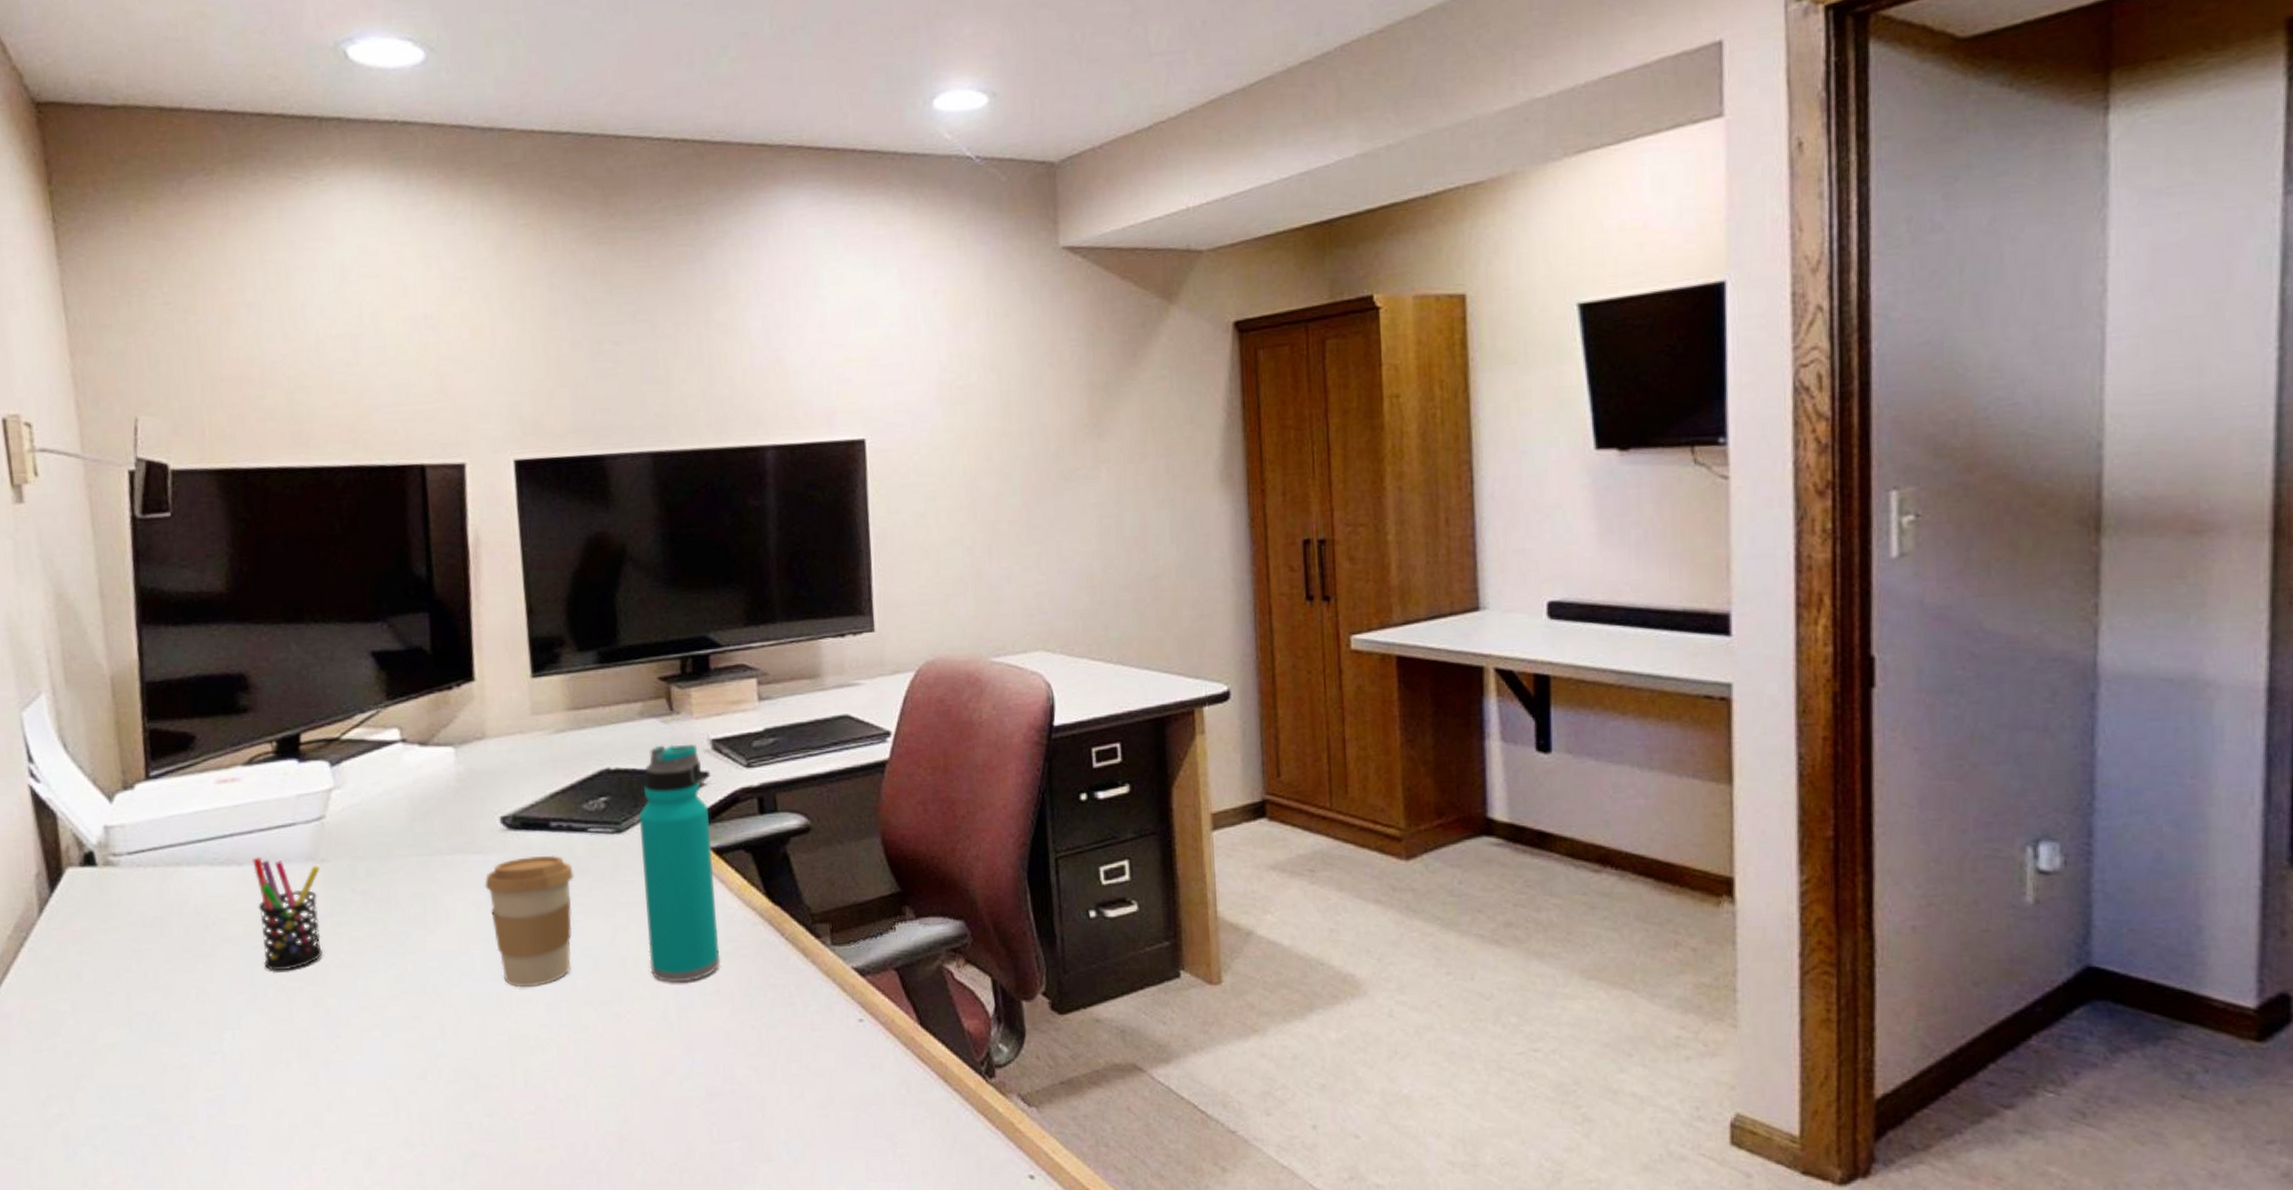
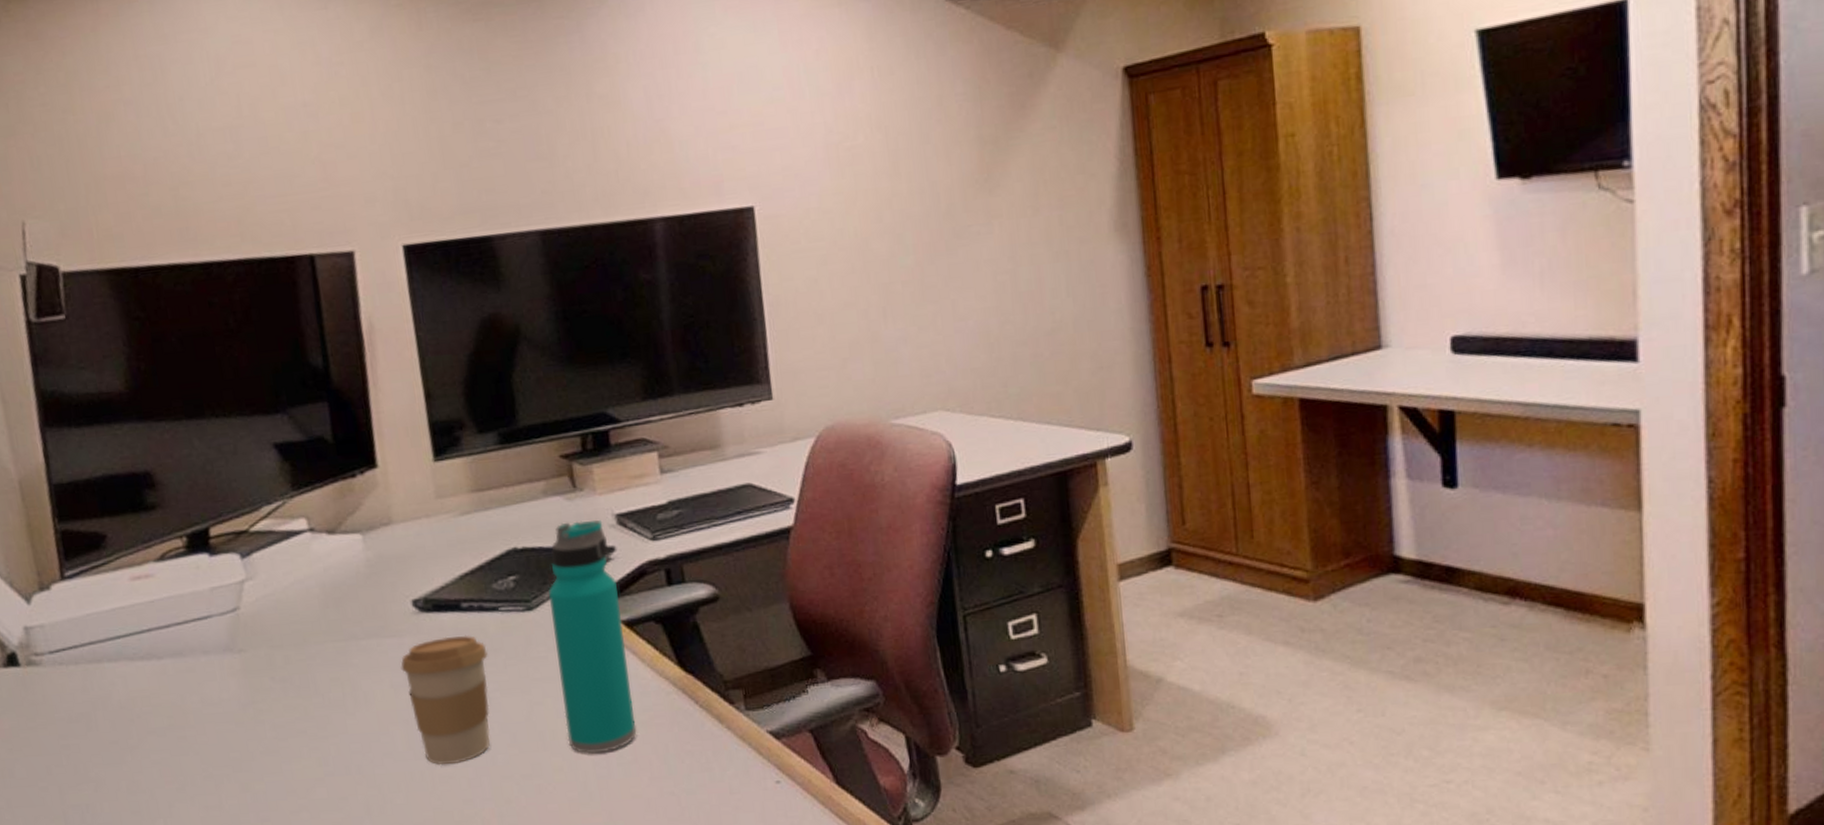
pen holder: present [252,857,322,971] -> none [171,650,247,760]

